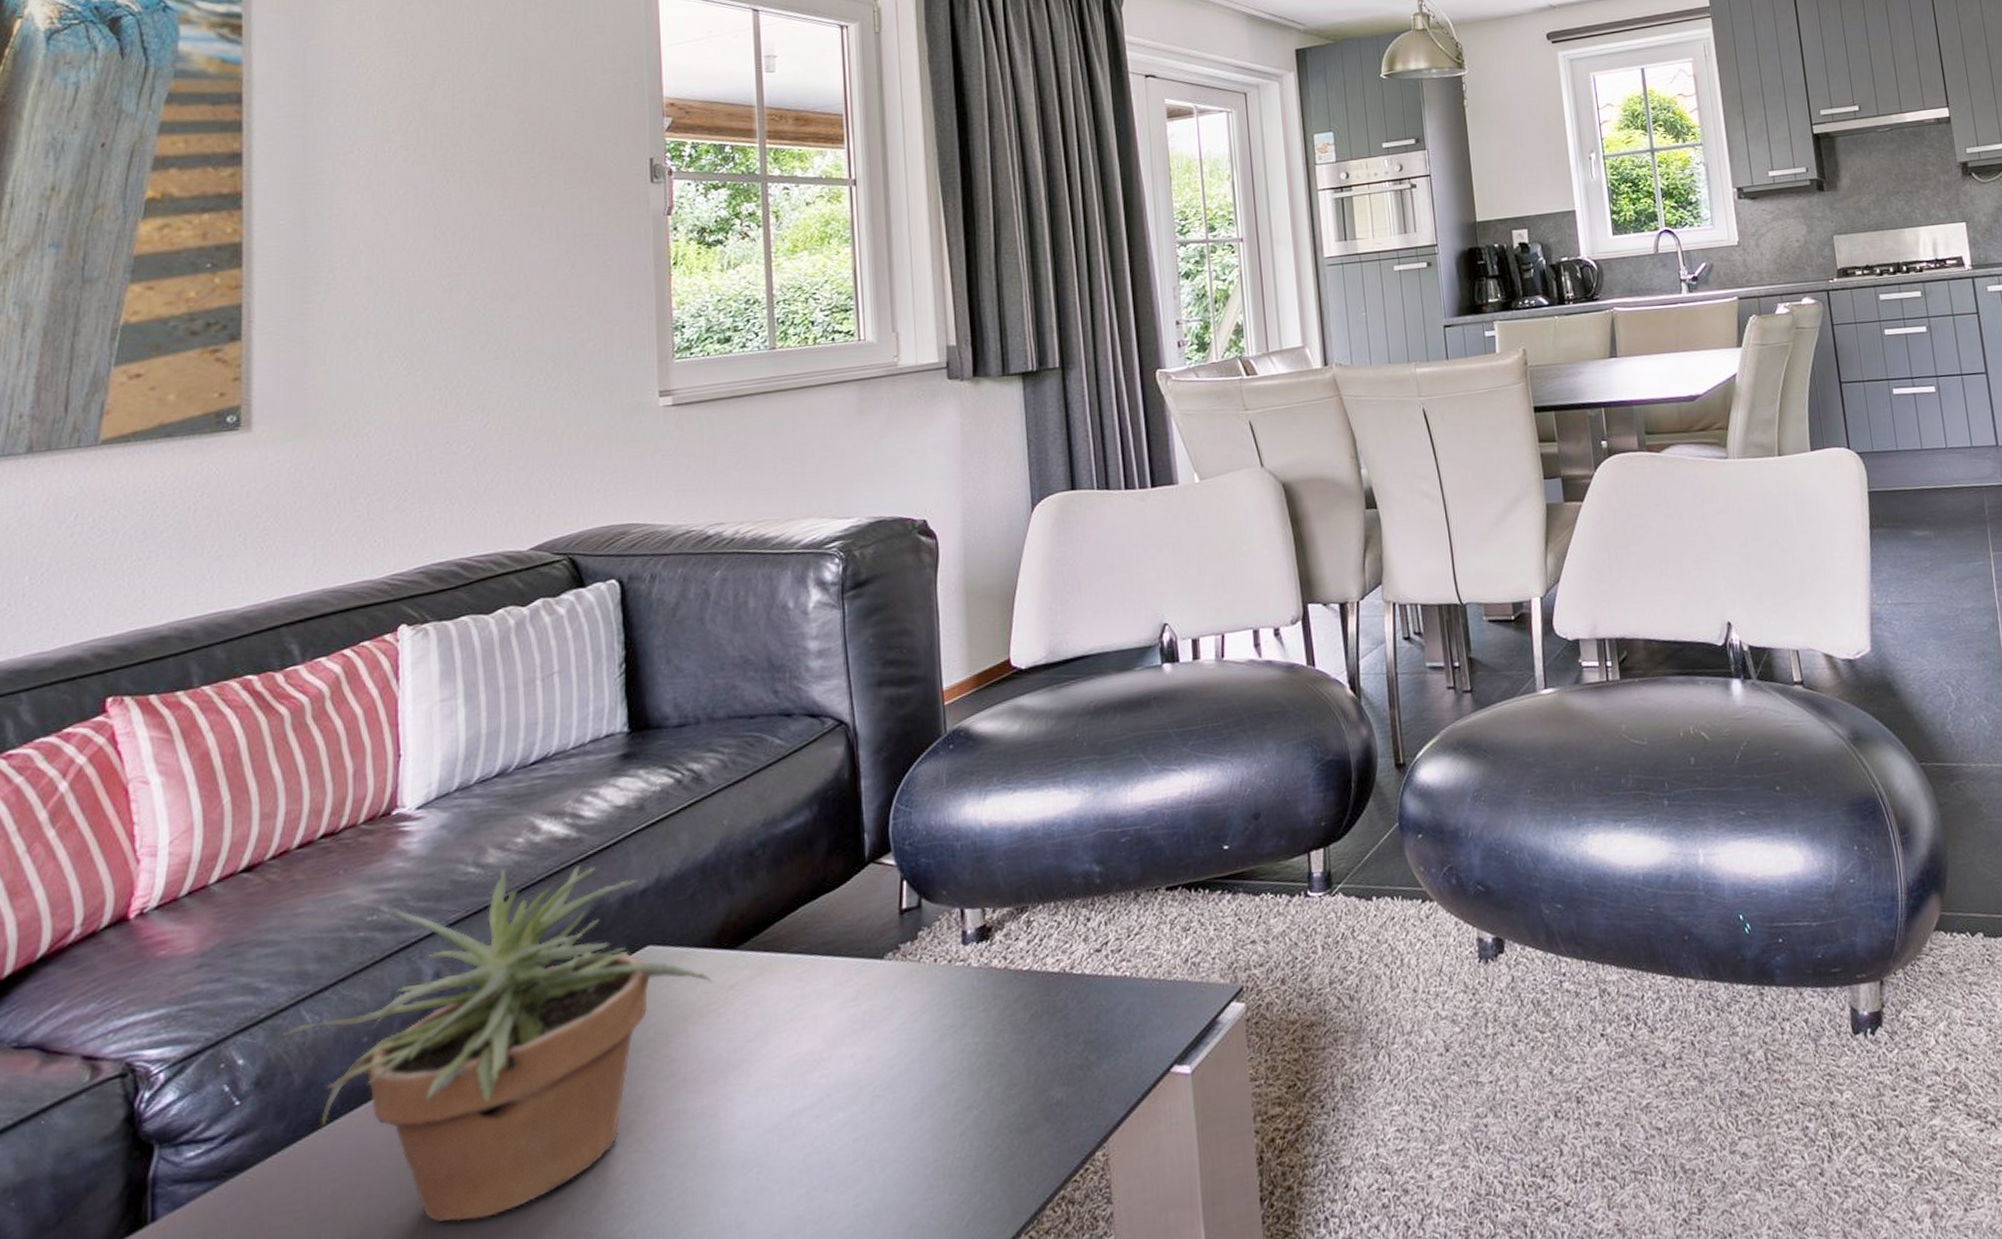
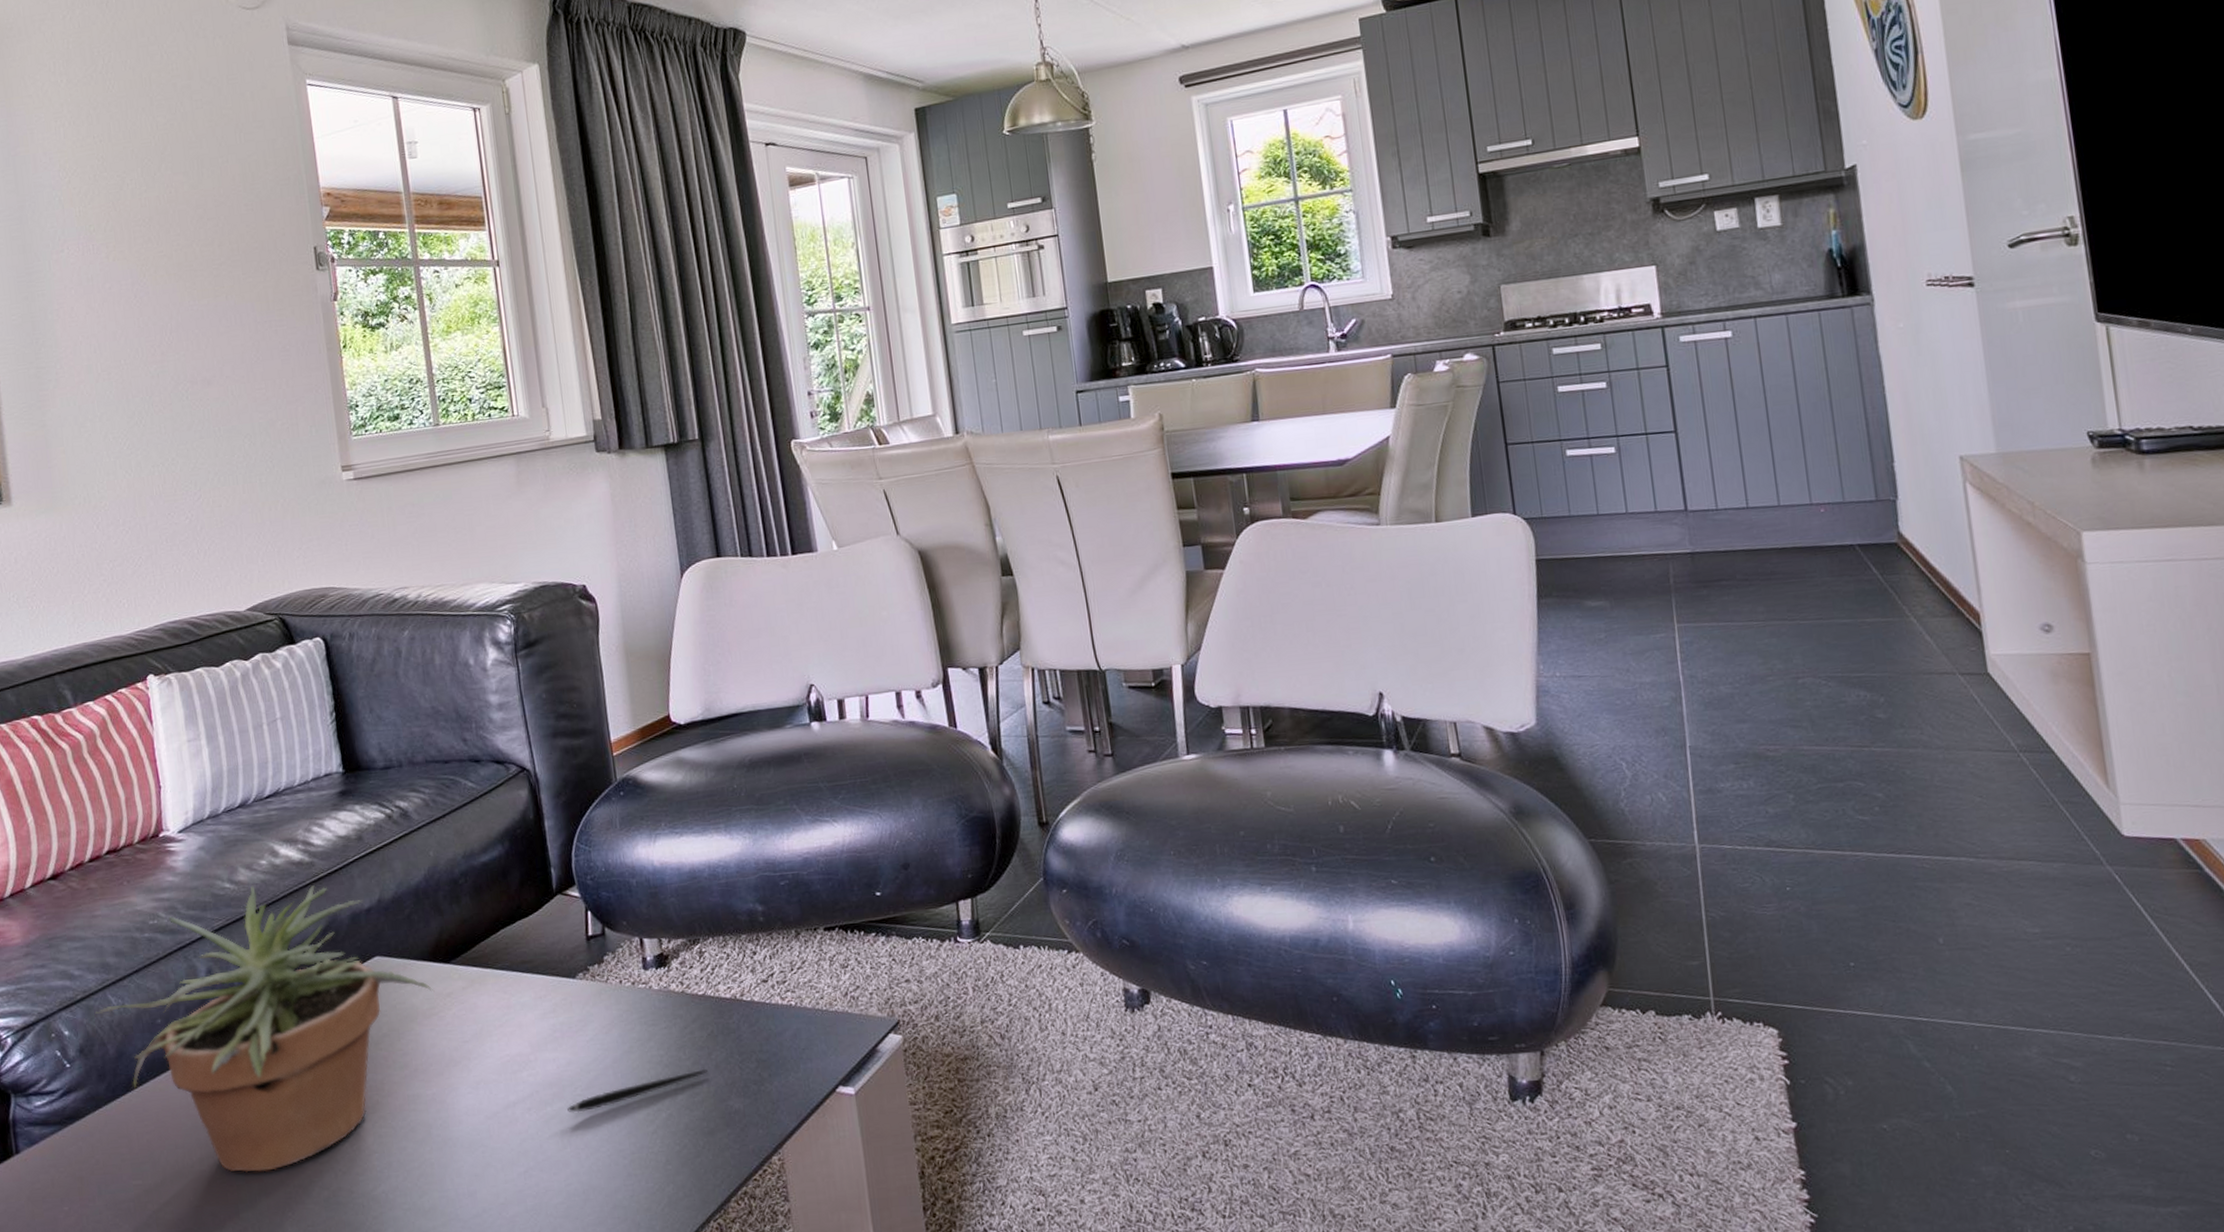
pen: none [863,1054,1028,1118] -> present [567,1068,708,1113]

